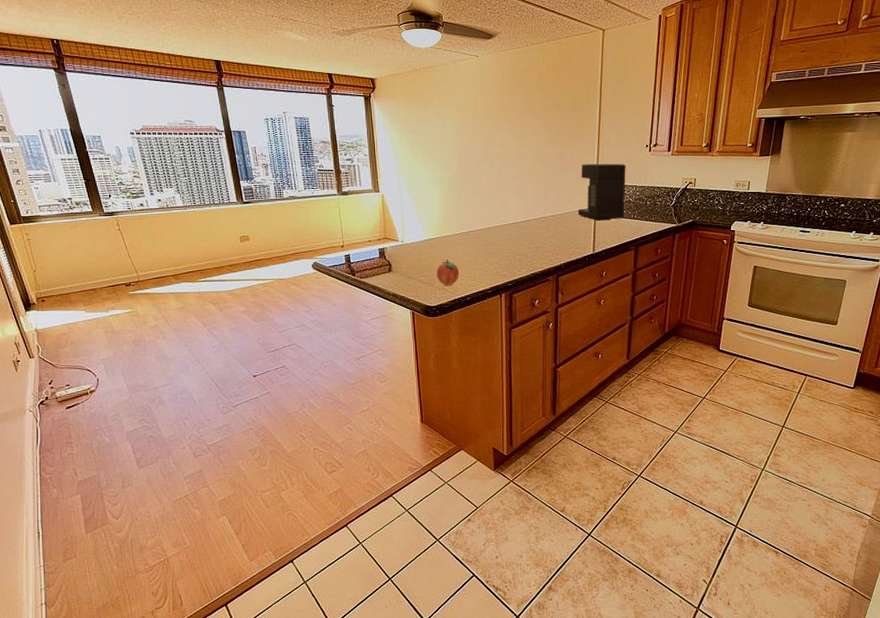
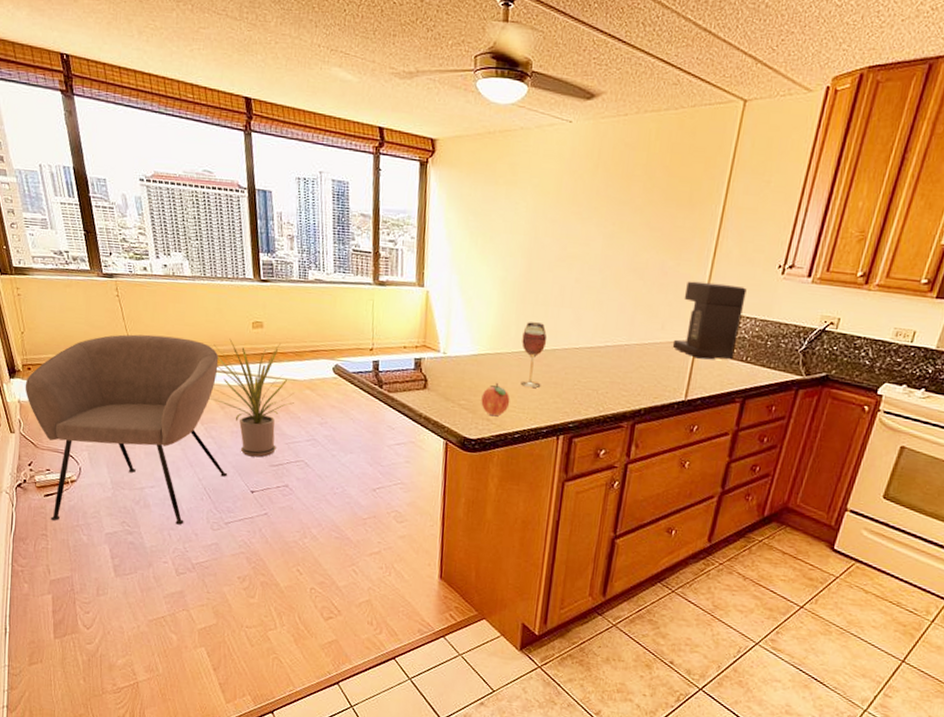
armchair: none [40,257,232,428] -> present [25,334,228,525]
house plant: none [208,251,282,347] -> present [209,339,295,457]
wineglass: none [462,209,482,260] -> present [520,322,547,388]

